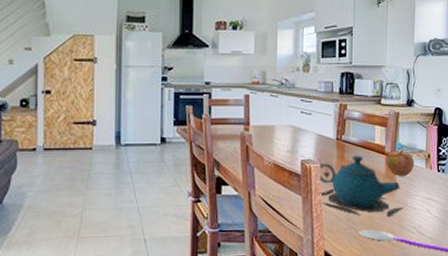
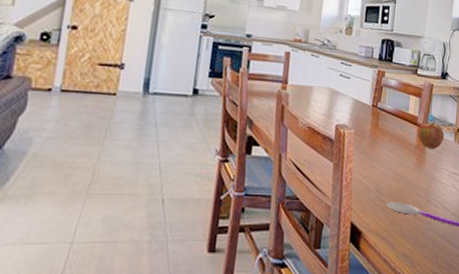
teapot: present [319,155,404,217] -> none [351,123,431,190]

